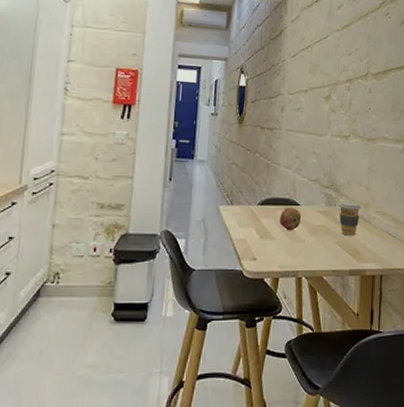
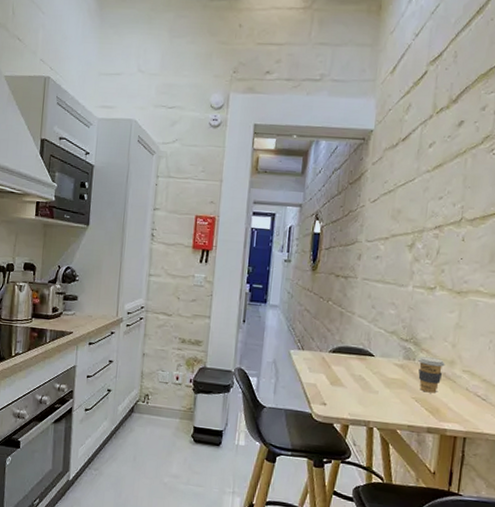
fruit: present [279,208,302,231] -> none [351,357,376,381]

